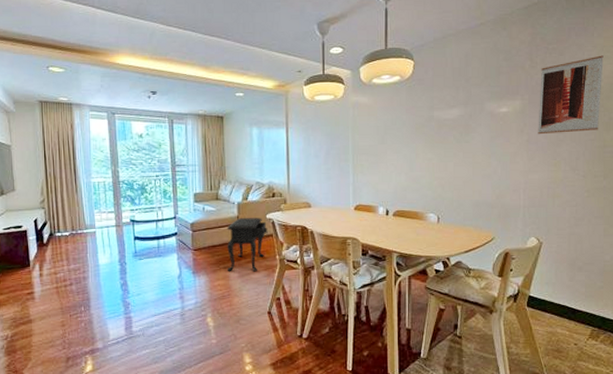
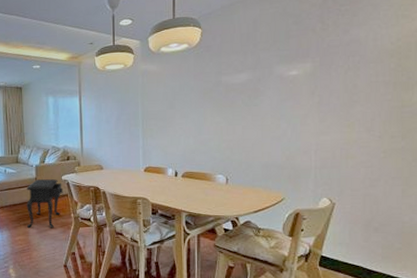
wall art: present [538,55,604,135] -> none [330,14,401,96]

